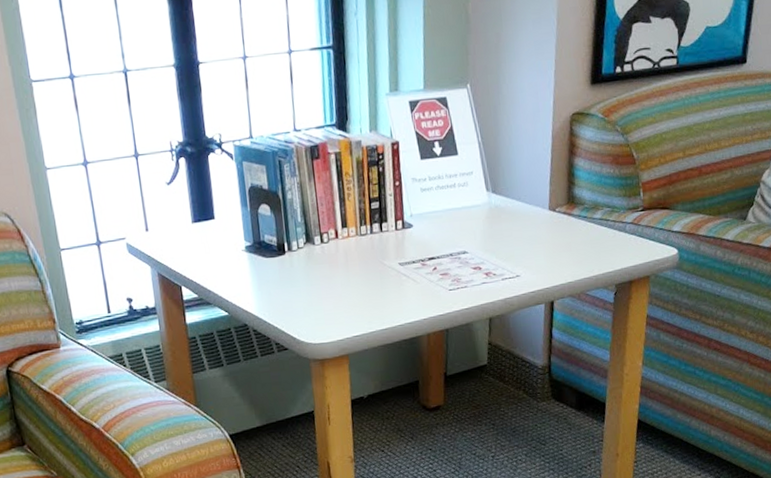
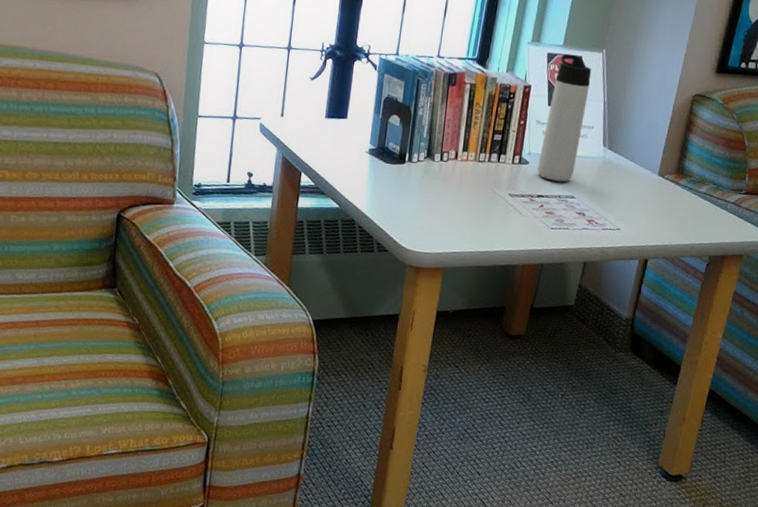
thermos bottle: none [422,97,462,240] -> present [537,54,592,182]

